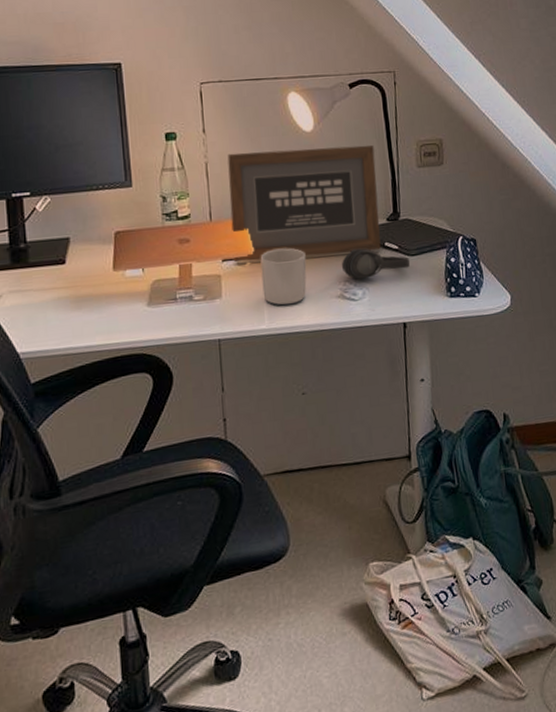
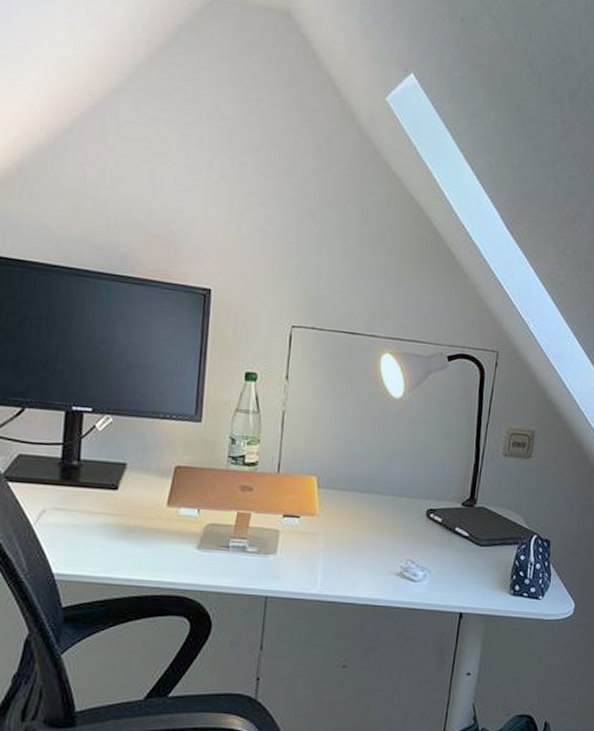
picture frame: present [227,144,381,263] -> none [294,406,462,534]
mug: present [260,247,307,306] -> none [320,513,371,574]
headphones: present [341,248,410,280] -> none [406,528,478,562]

